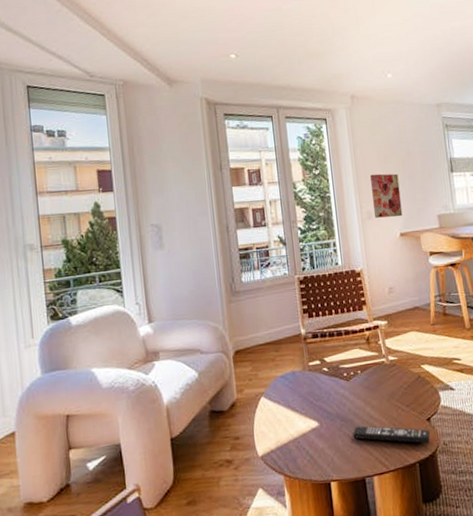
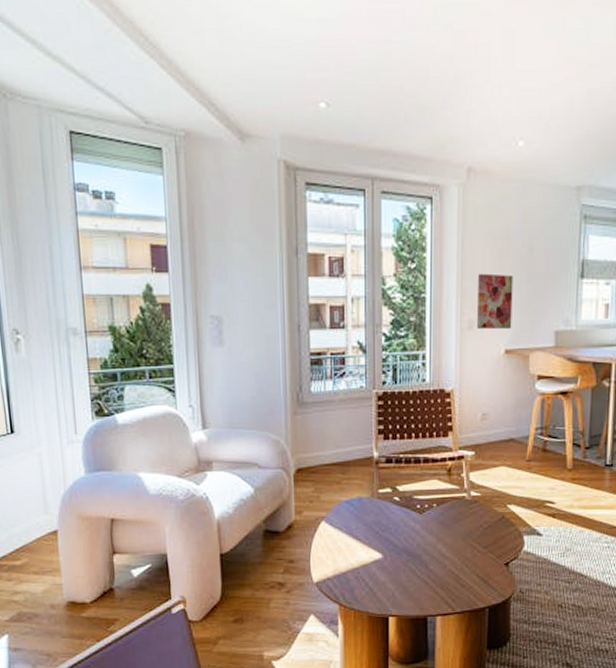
remote control: present [353,426,430,444] -> none [419,563,506,589]

